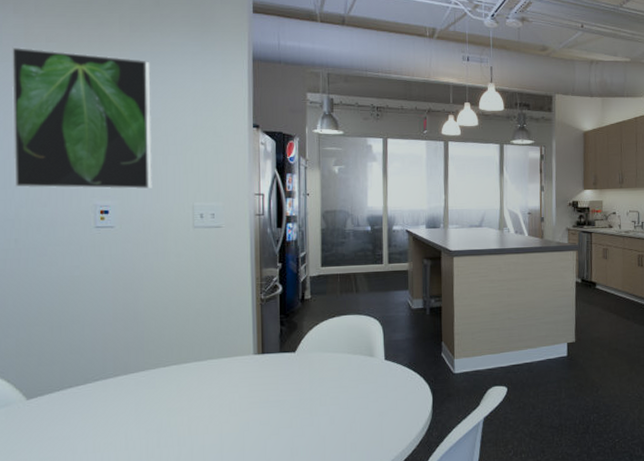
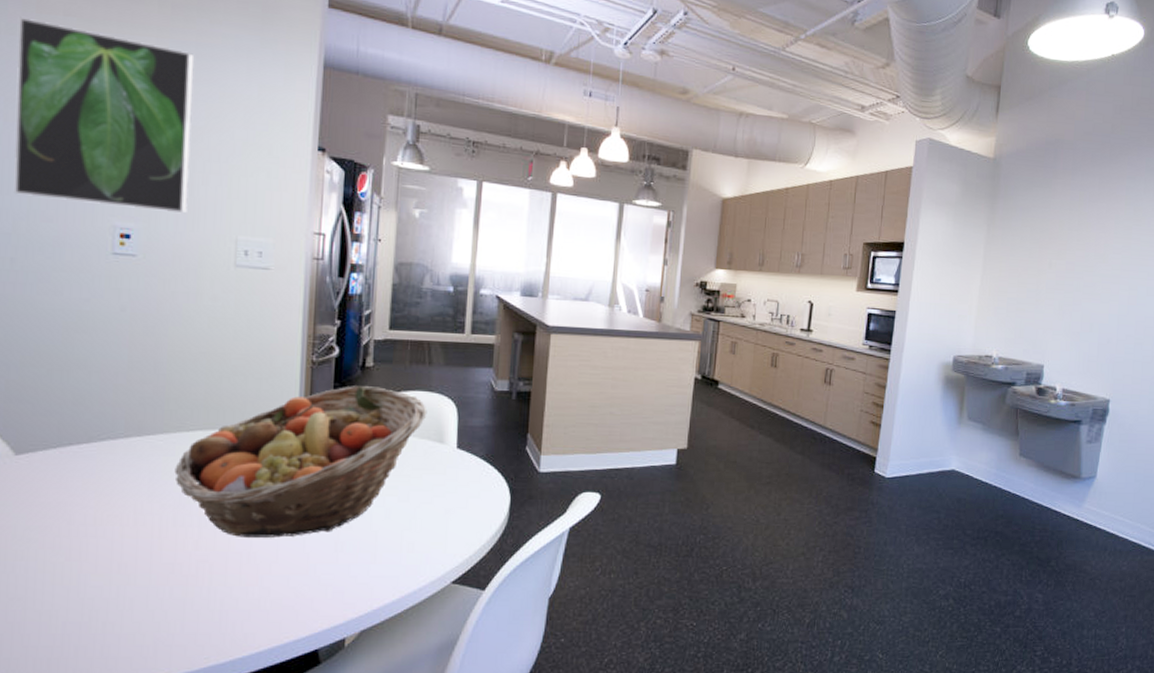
fruit basket: none [156,315,358,452] -> present [174,386,428,538]

